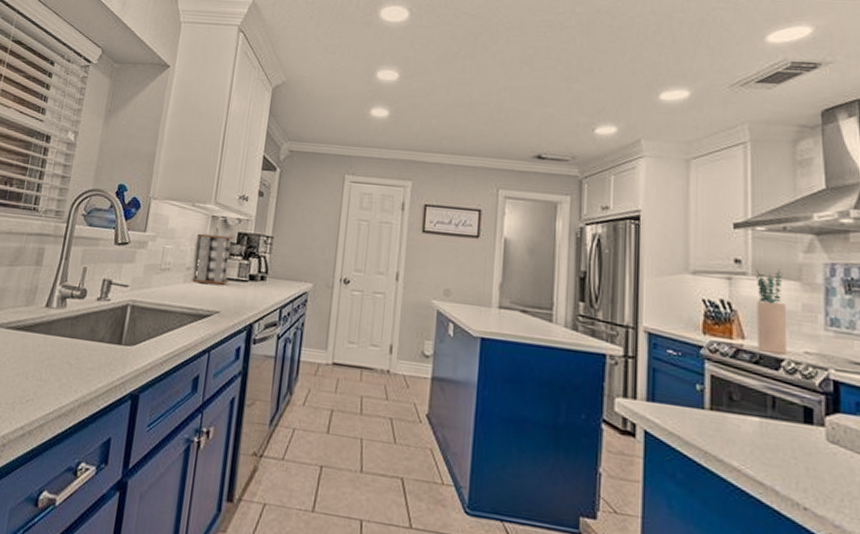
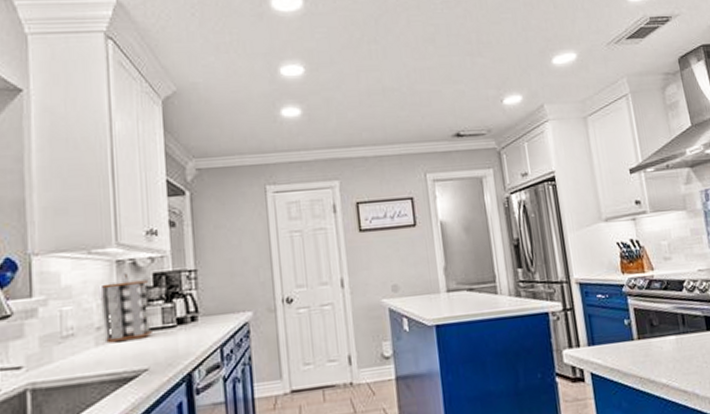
vase: present [756,268,788,355] -> none [653,202,686,278]

